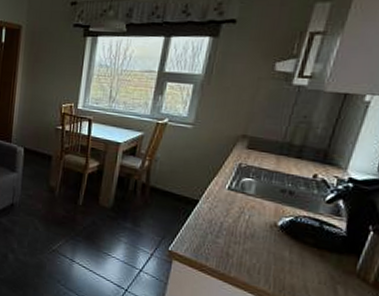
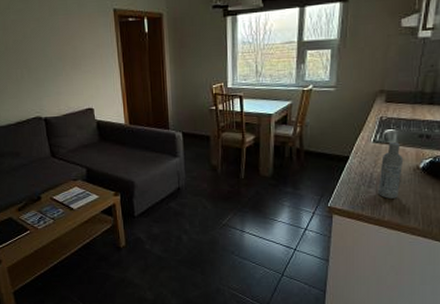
bottle: none [226,192,260,255] -> present [377,142,404,199]

